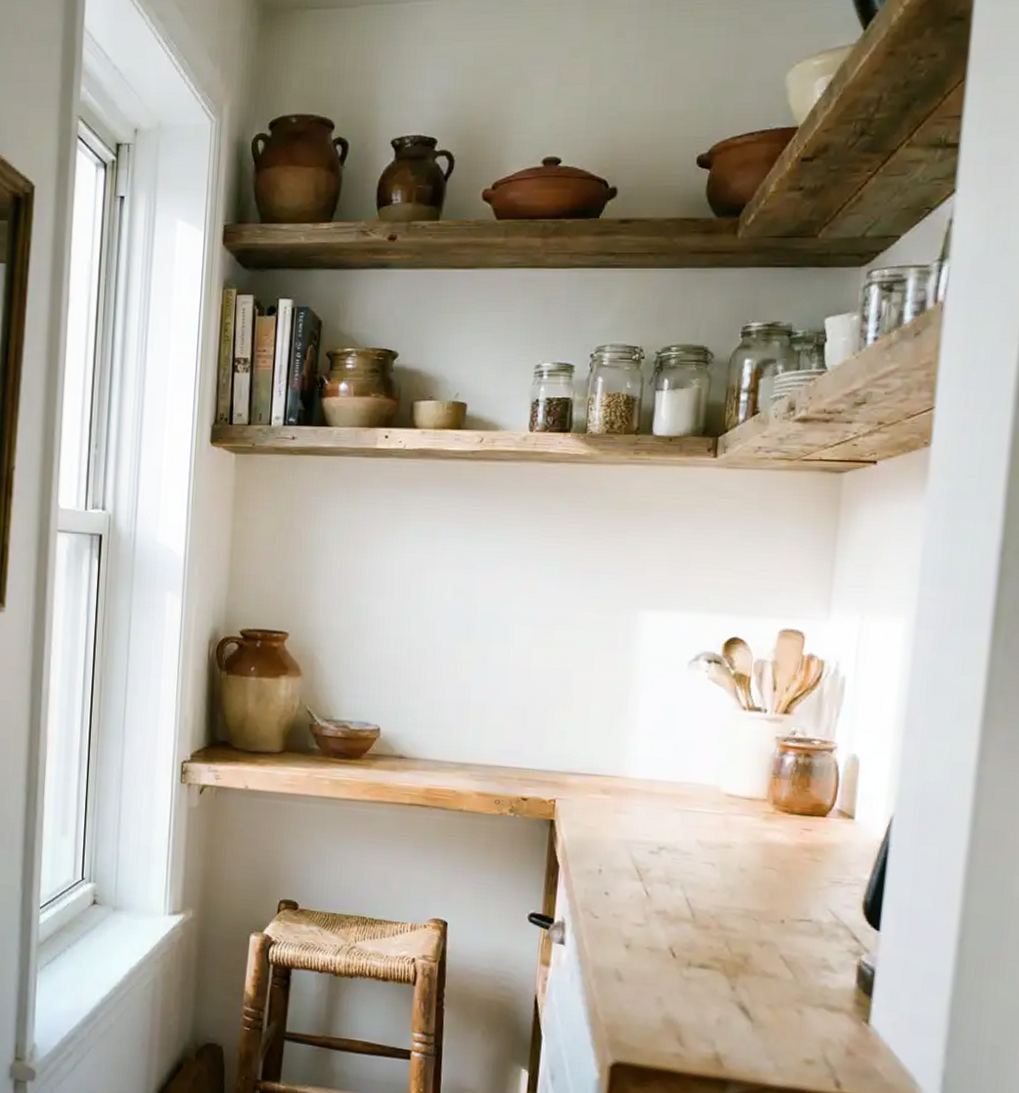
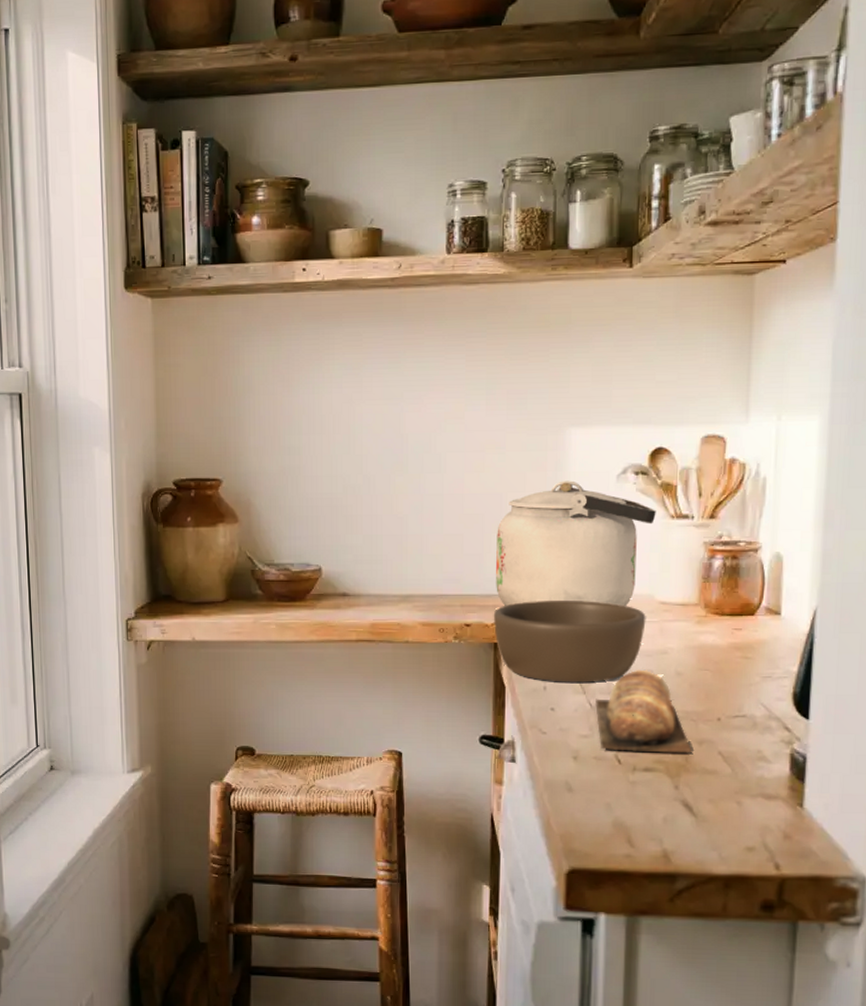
wooden bowl: none [551,780,711,870] -> present [493,600,646,683]
kettle: none [556,662,728,796] -> present [496,480,656,607]
bread loaf: none [652,861,752,954] -> present [595,669,692,753]

